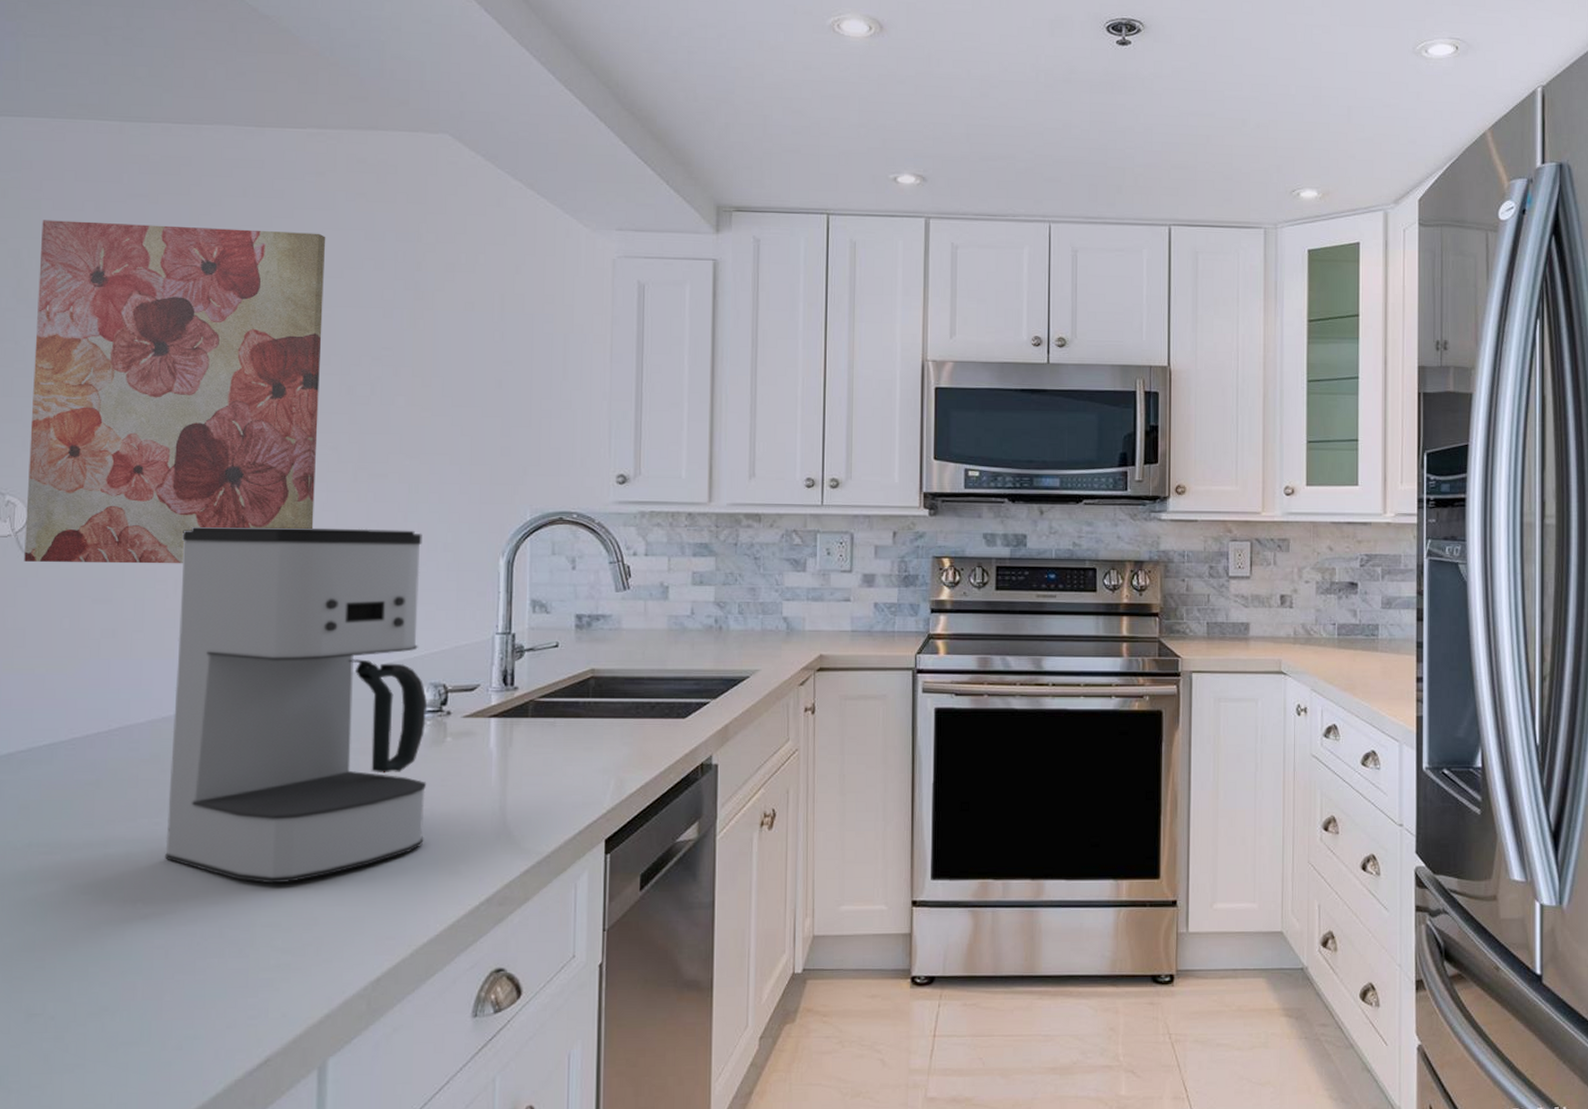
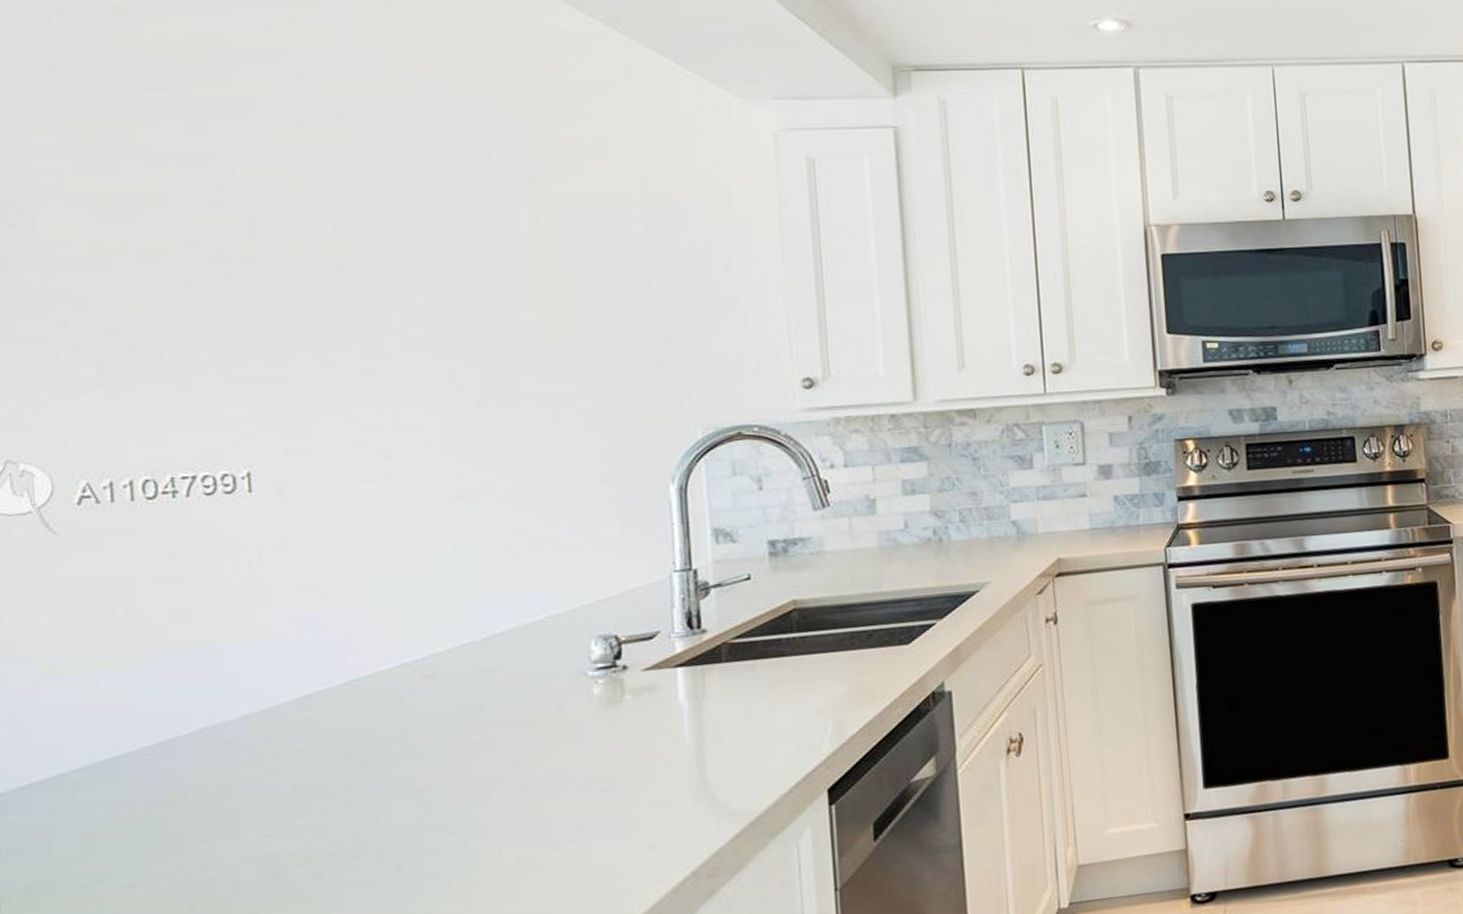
wall art: present [24,220,326,564] -> none [31,122,433,542]
coffee maker: present [165,526,428,884] -> none [263,462,609,890]

